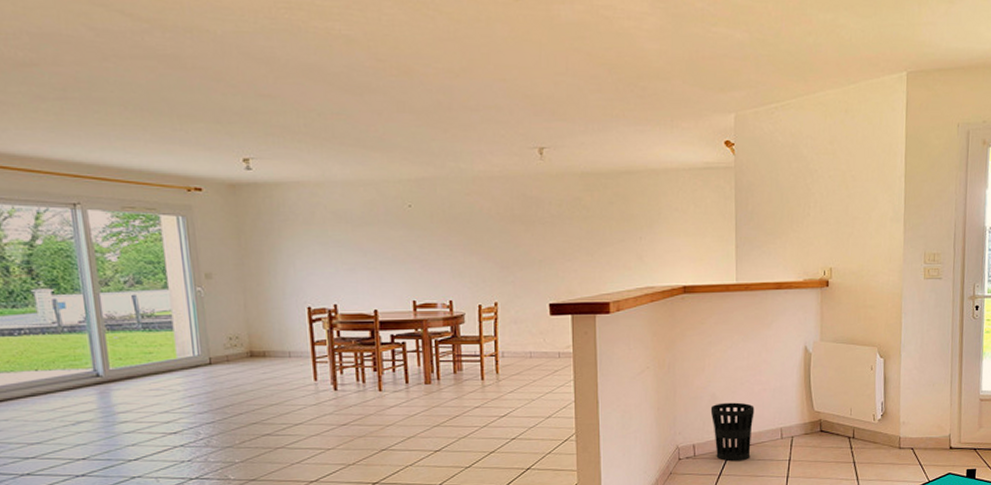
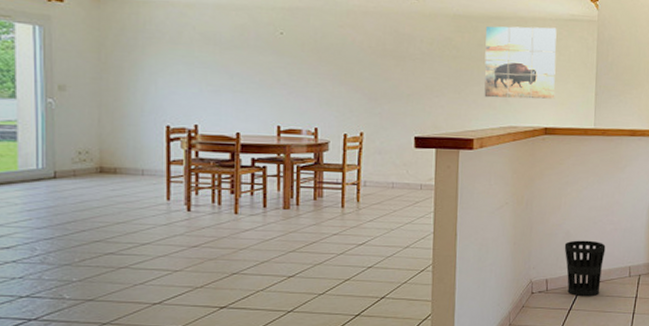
wall art: none [615,178,693,258] -> present [484,26,557,99]

